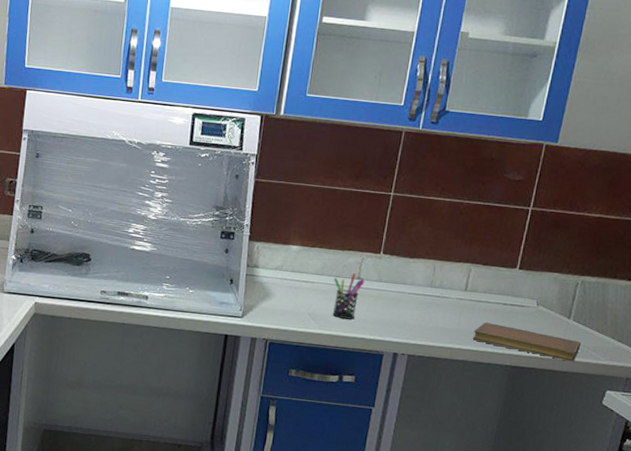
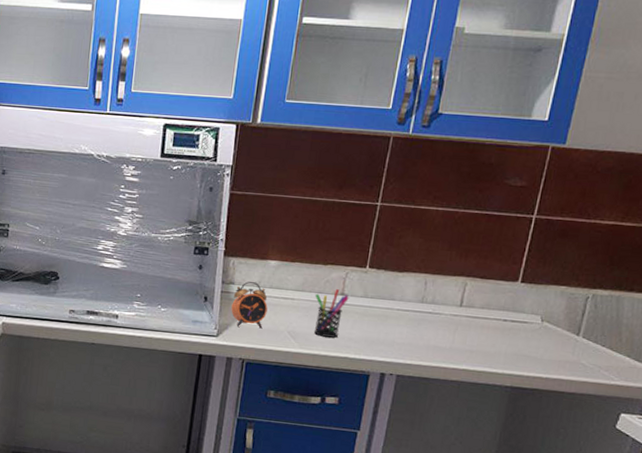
alarm clock: none [255,265,290,310] -> present [231,281,268,329]
notebook: present [472,322,582,362] -> none [468,340,592,383]

